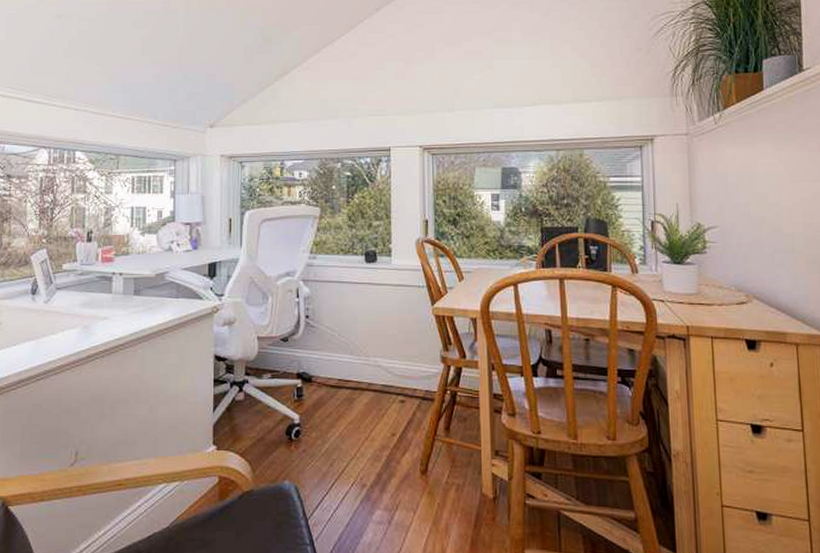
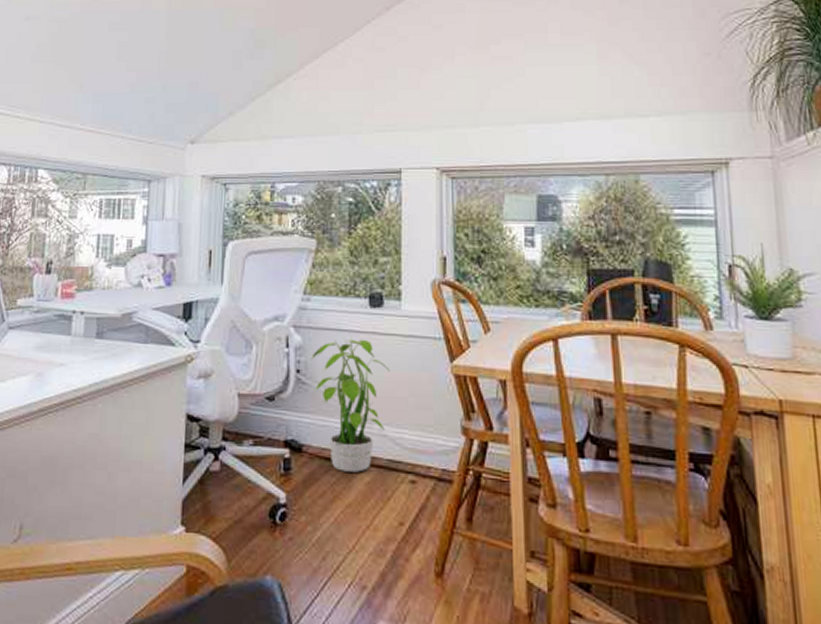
potted plant: none [317,286,383,396] -> present [310,336,390,472]

